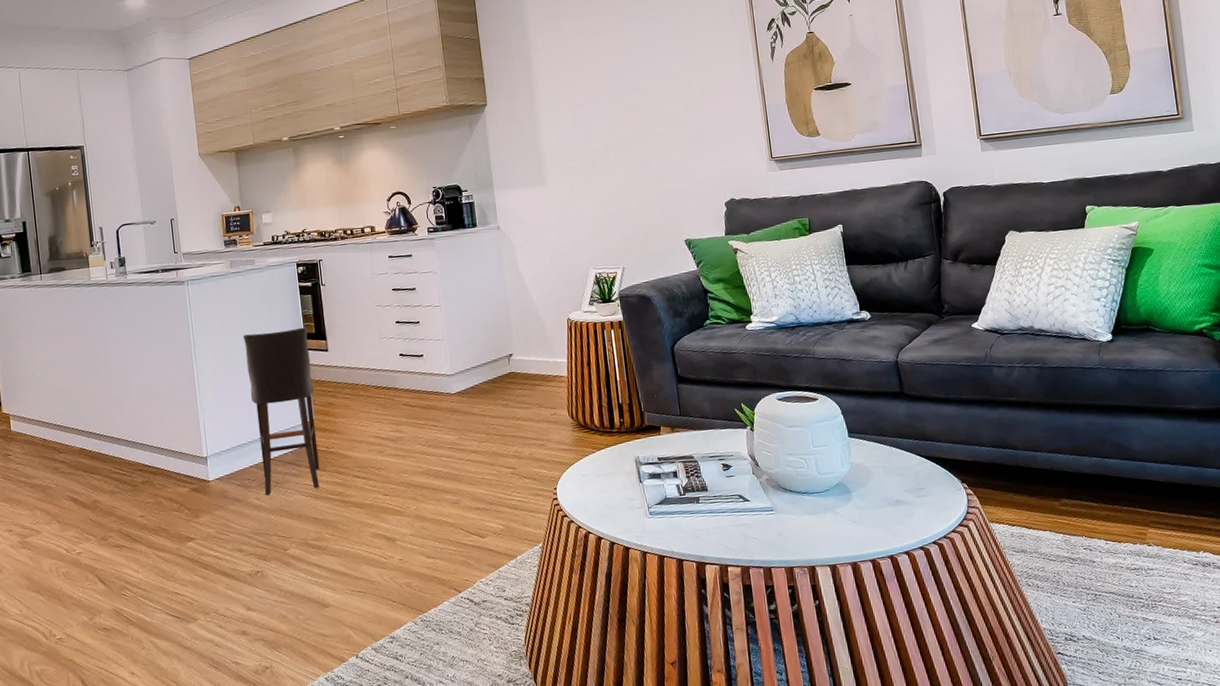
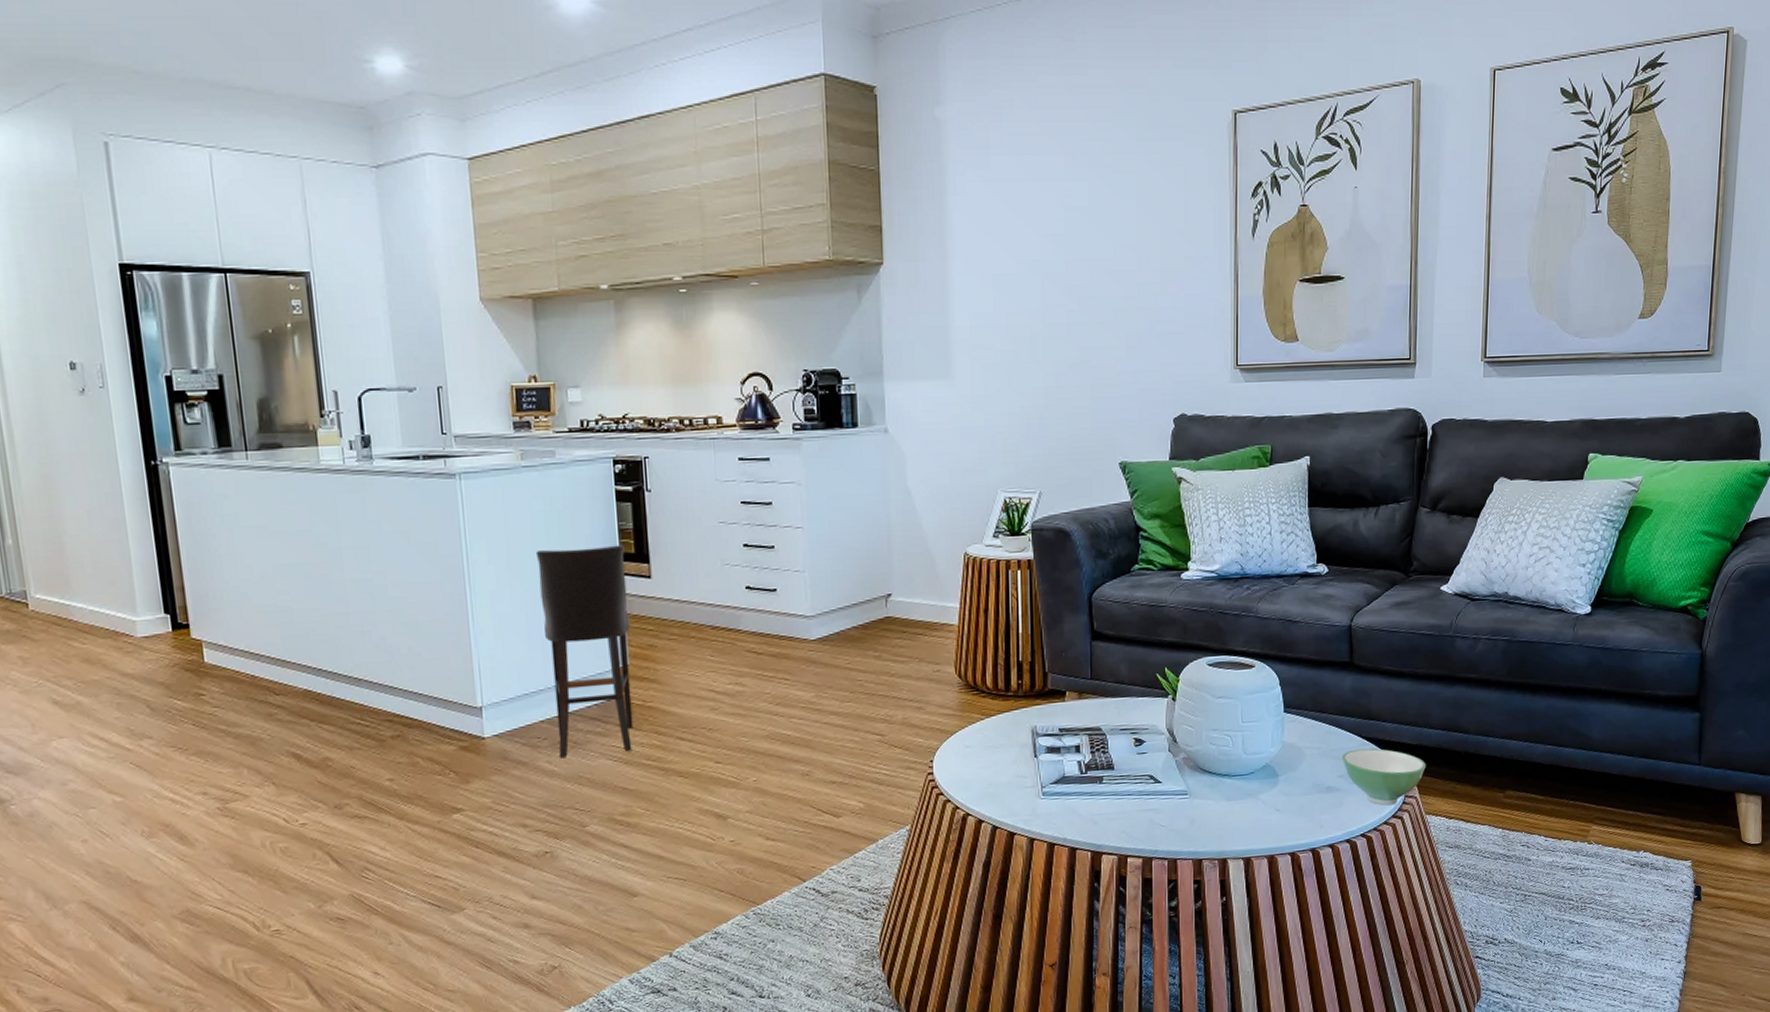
bowl: none [905,465,984,516] -> present [1341,748,1427,806]

